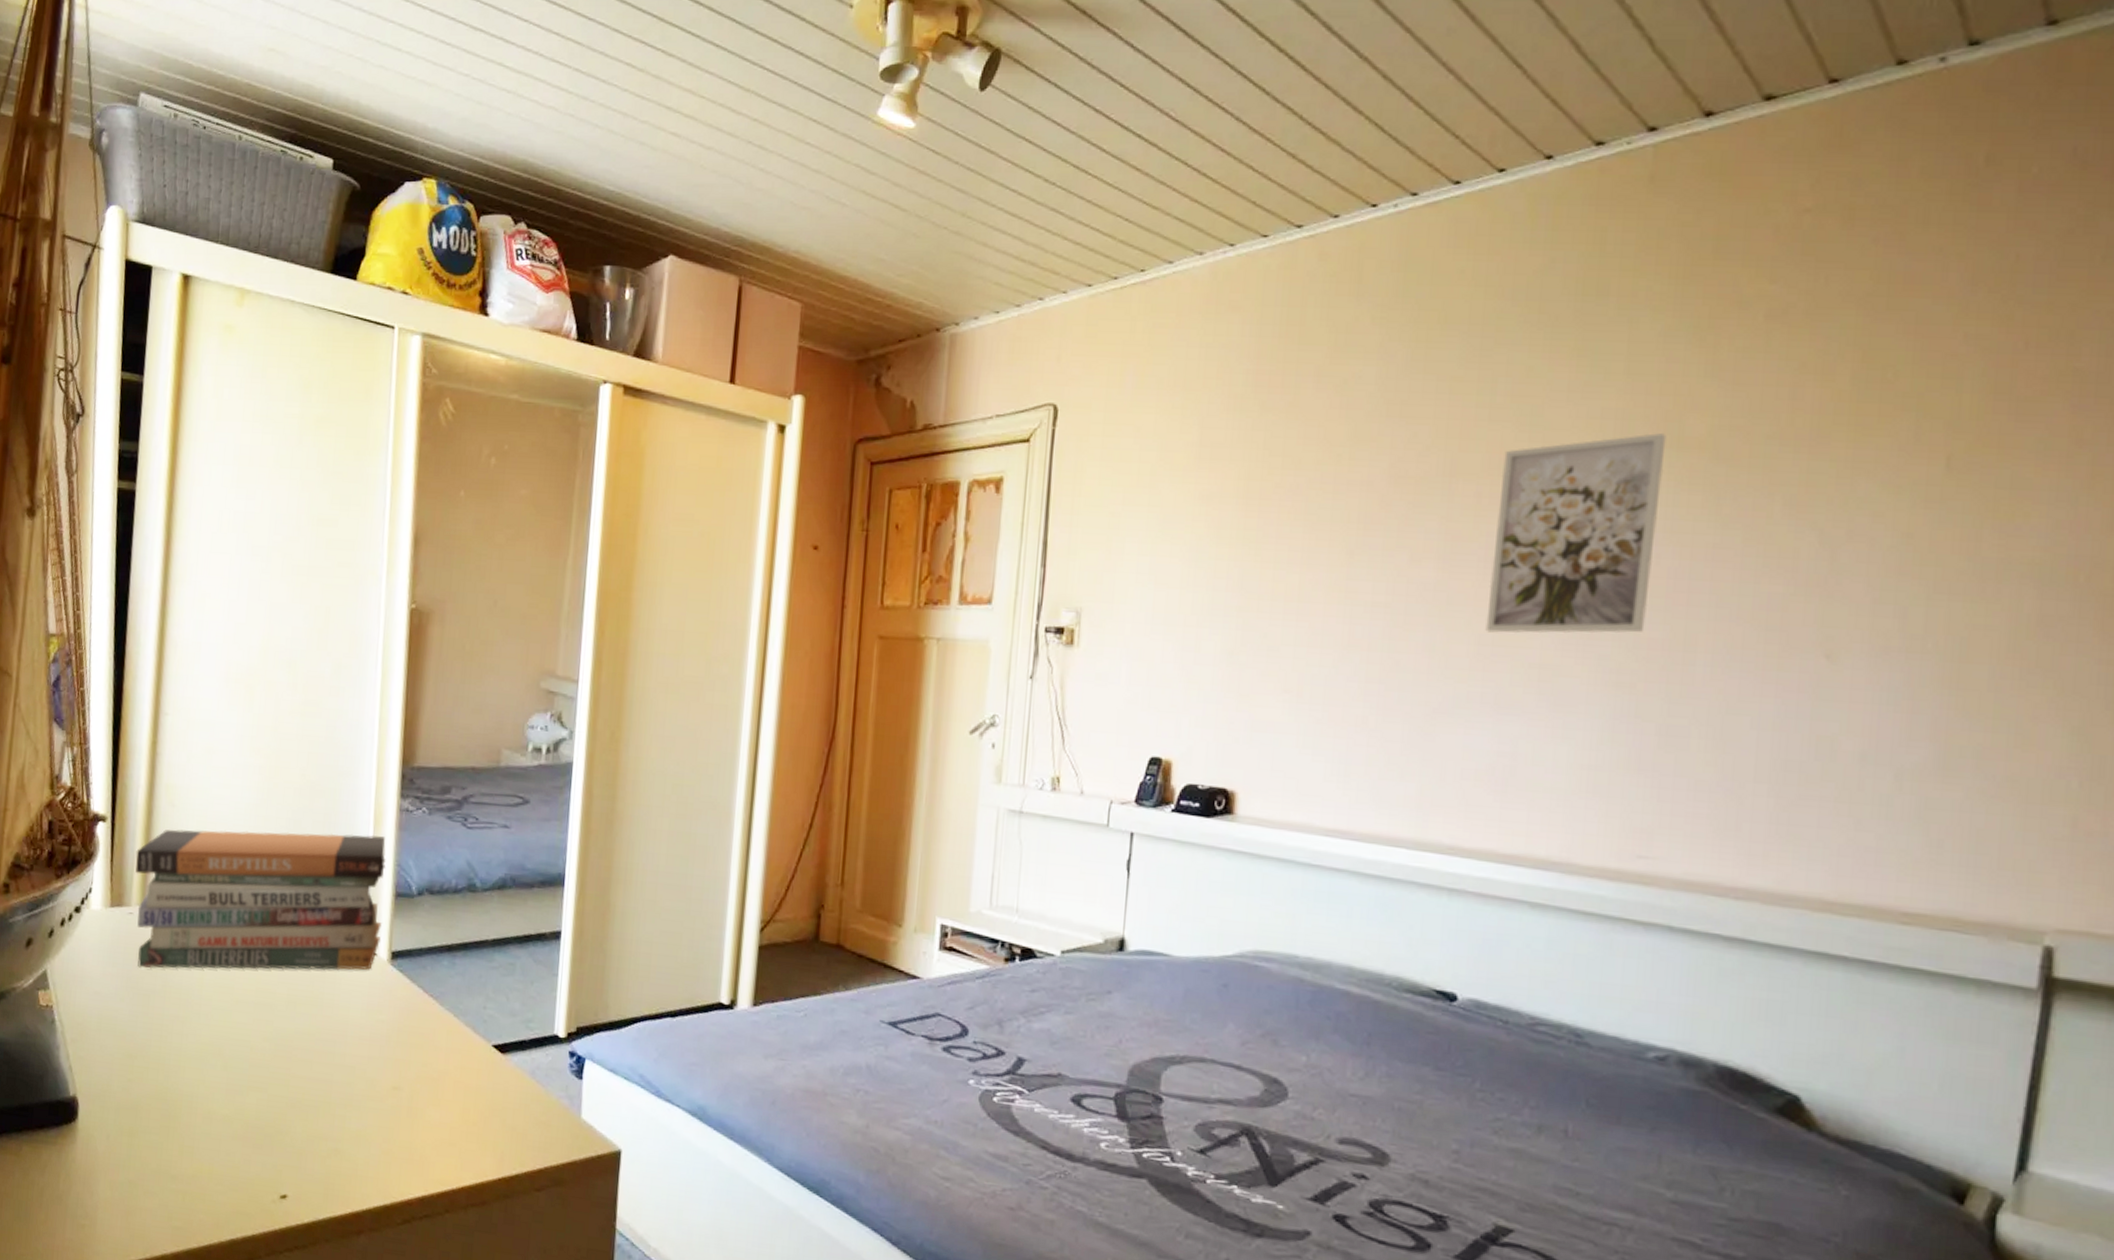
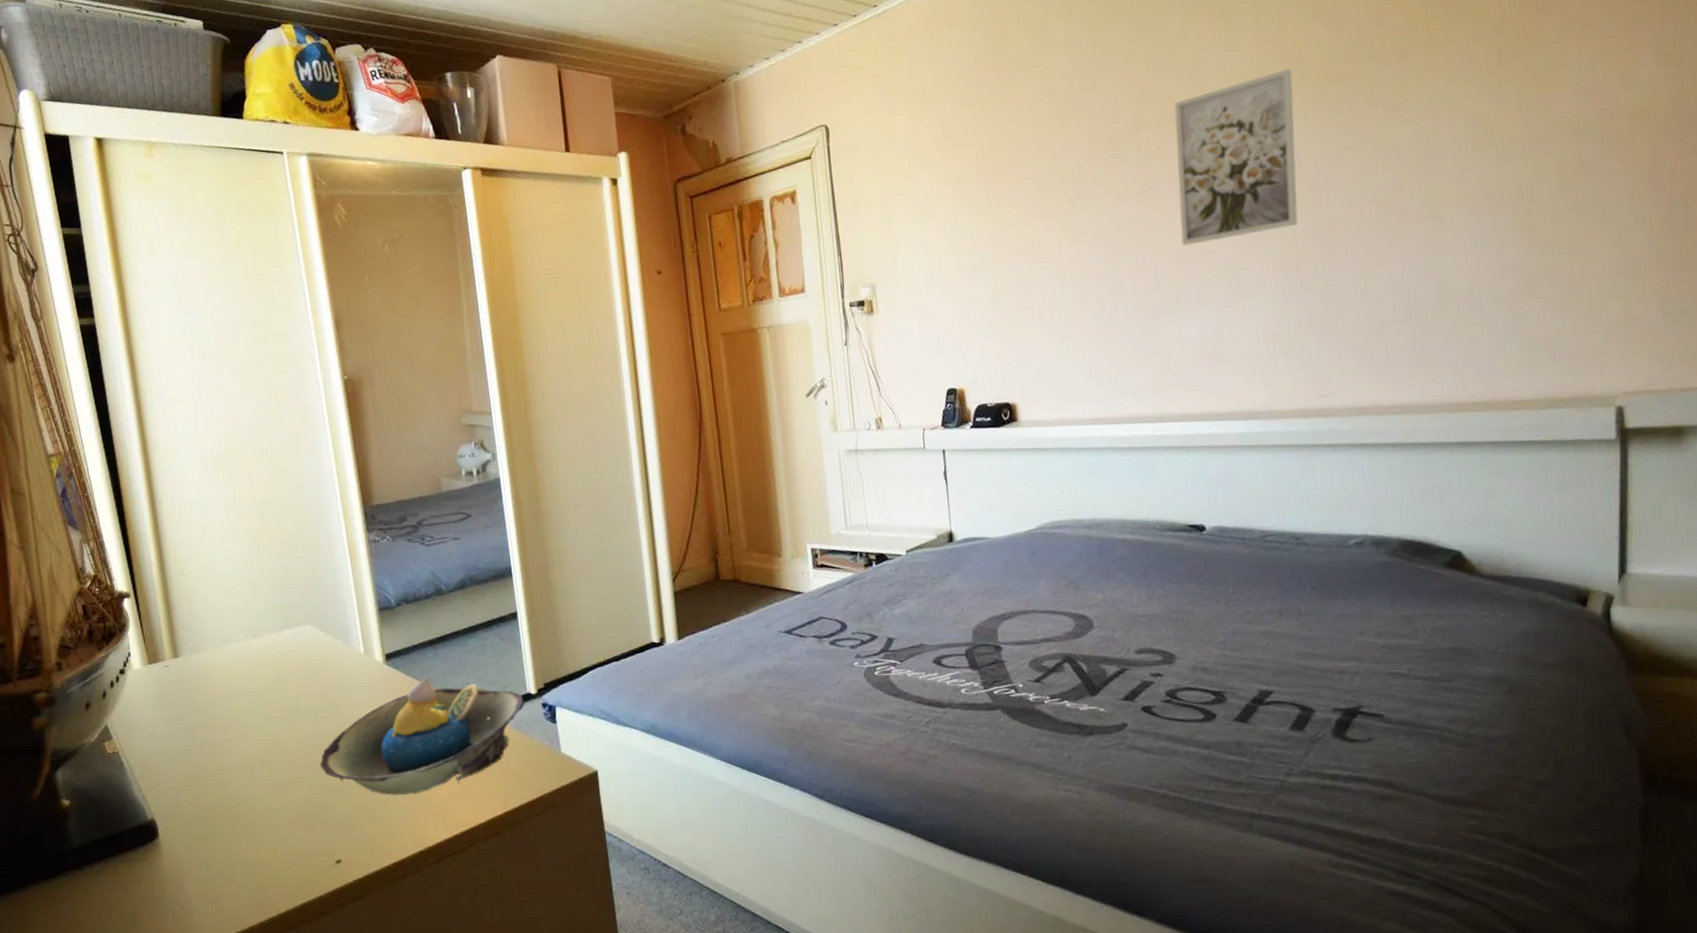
book stack: present [135,829,387,971] -> none [160,565,375,708]
decorative bowl: none [285,989,548,1133] -> present [319,676,524,796]

